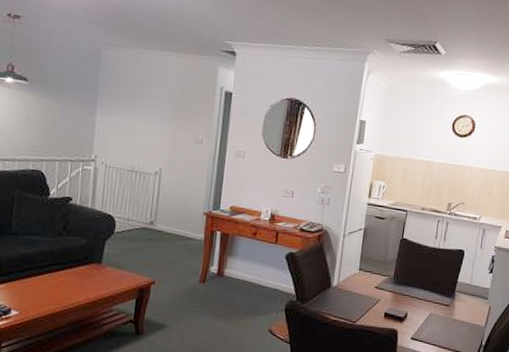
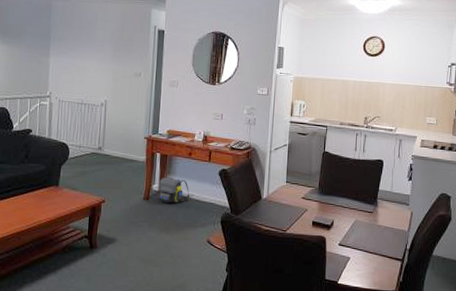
shoulder bag: none [216,258,252,288] -> present [158,177,190,203]

